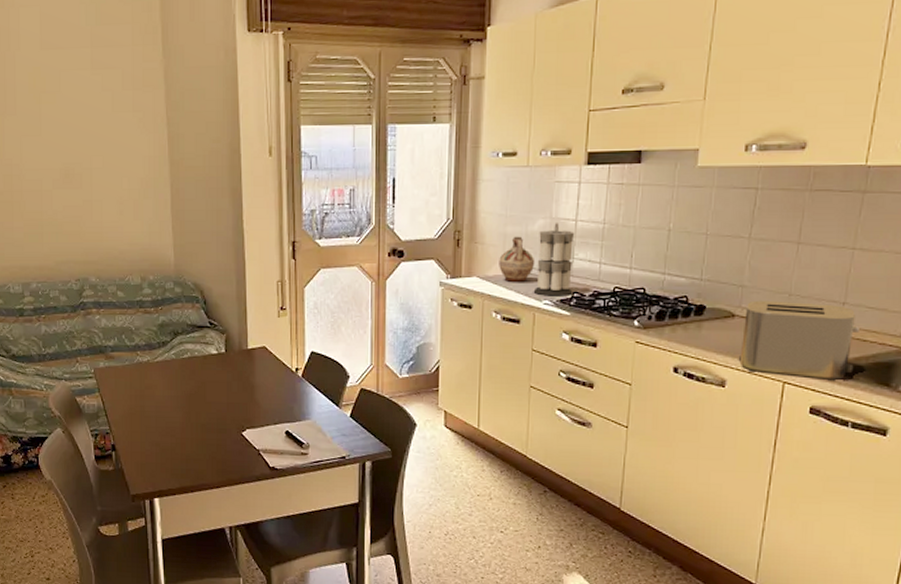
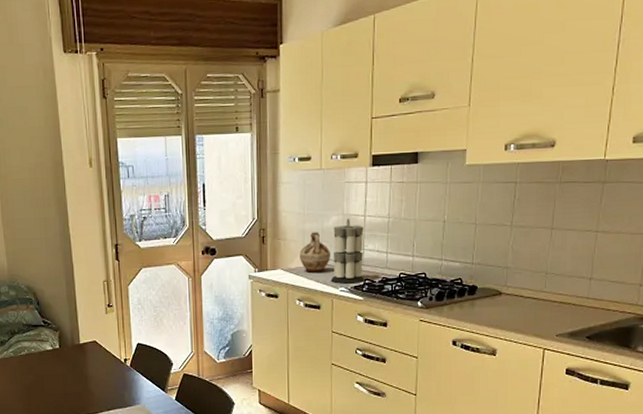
toaster: present [738,300,859,383] -> none [506,279,604,347]

